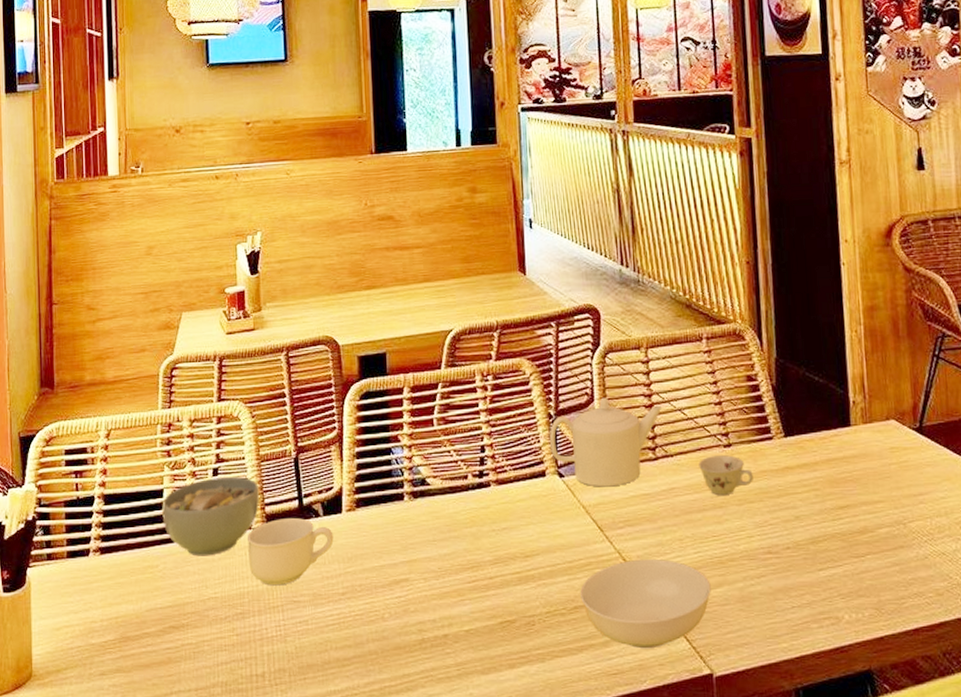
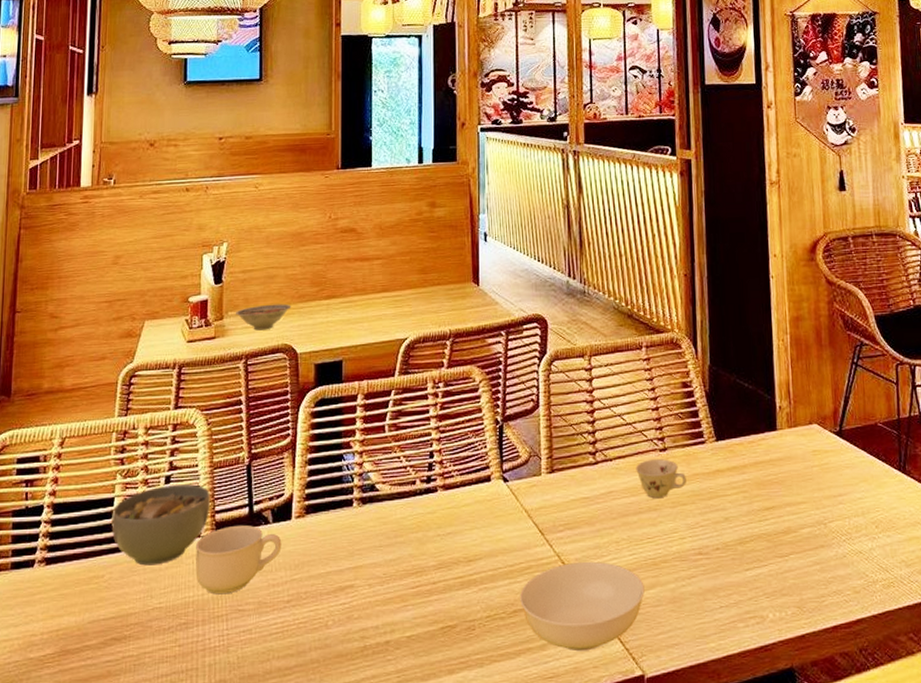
soup bowl: none [274,294,331,322] -> present [236,303,292,331]
teapot: present [549,397,661,487] -> none [495,403,602,491]

